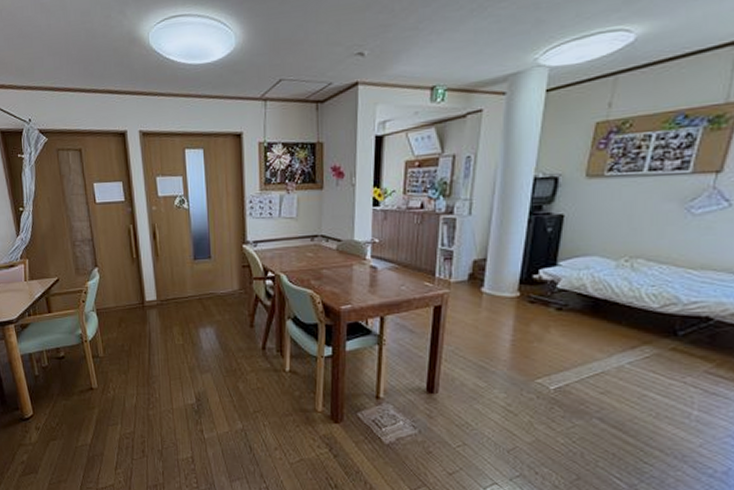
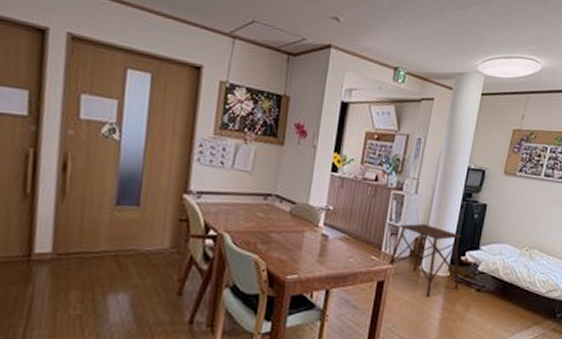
side table: none [444,244,532,319] -> present [388,223,461,297]

